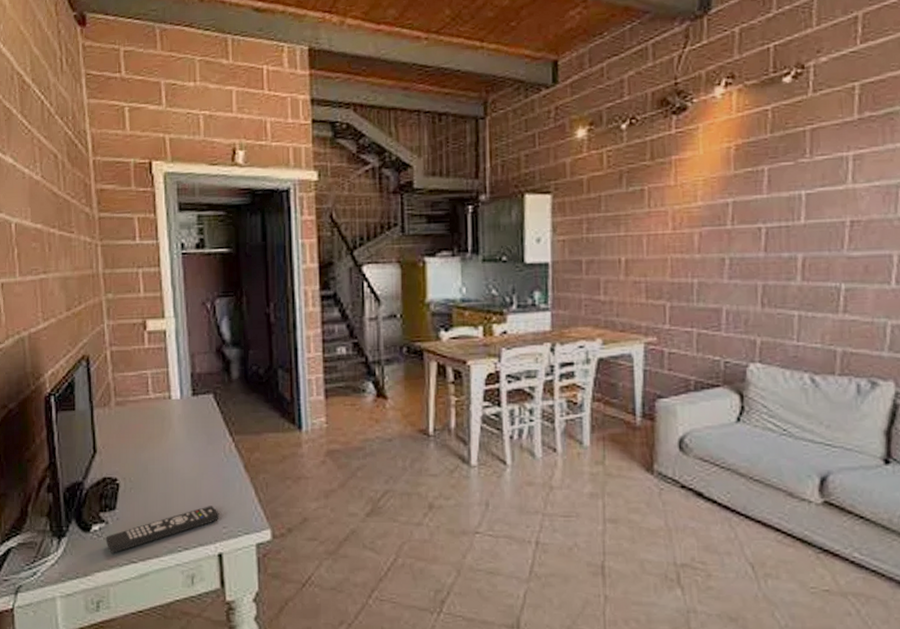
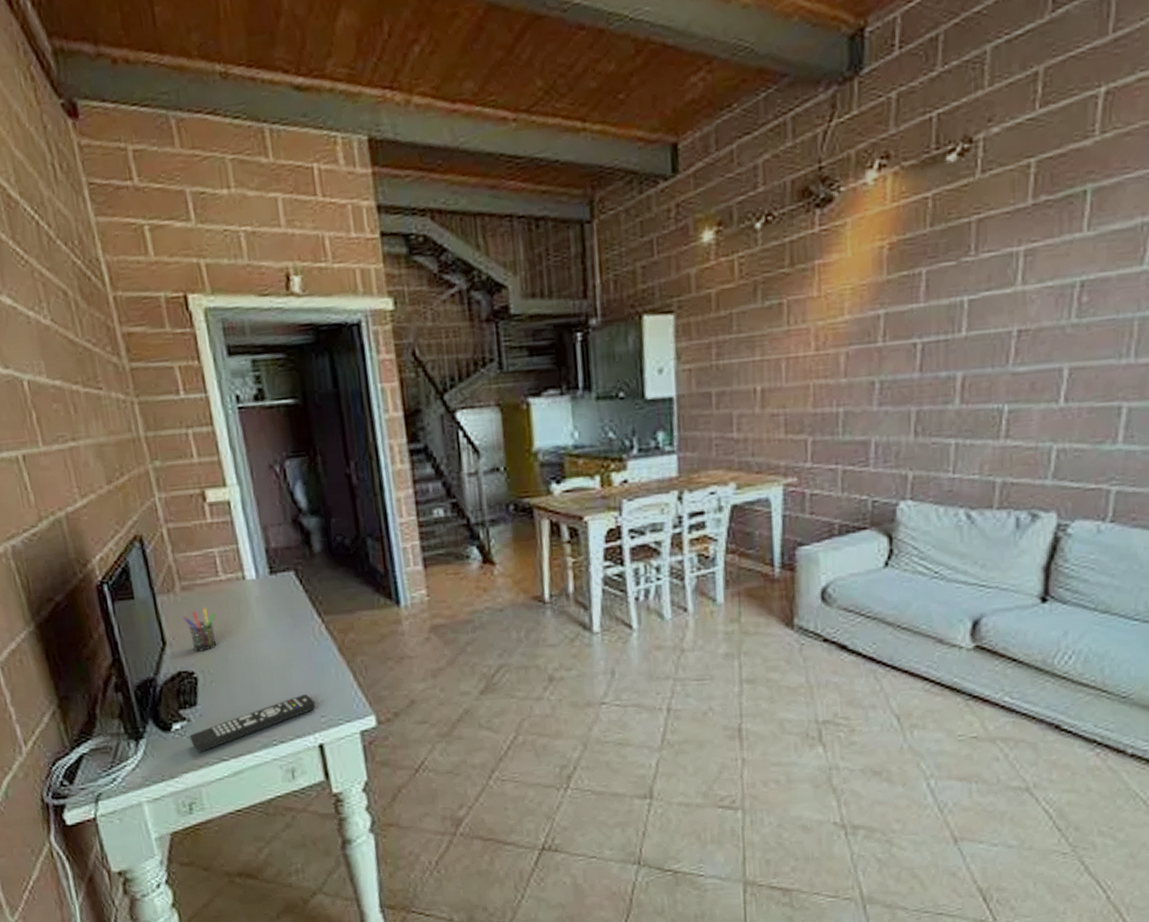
pen holder: none [114,422,142,462] -> present [183,608,217,653]

